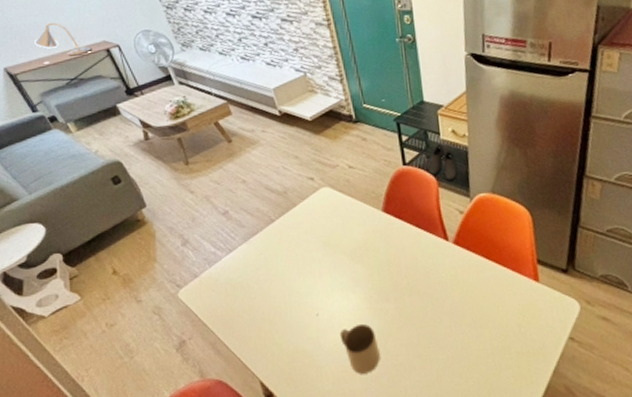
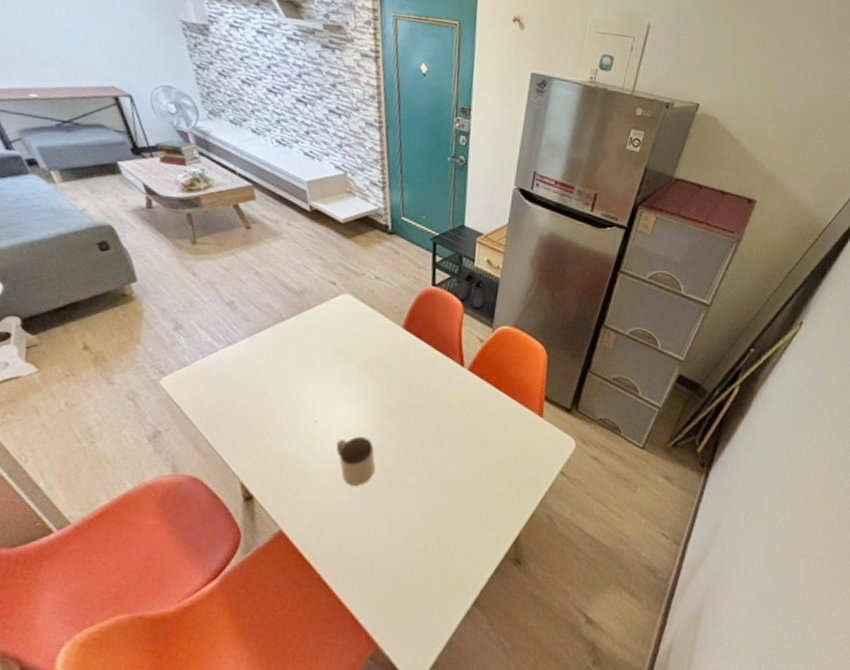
table lamp: present [36,22,92,56] -> none [22,49,96,96]
books: none [143,74,182,99] -> present [155,140,201,166]

